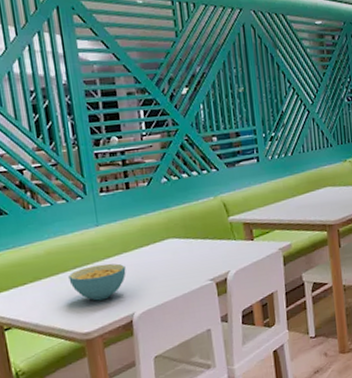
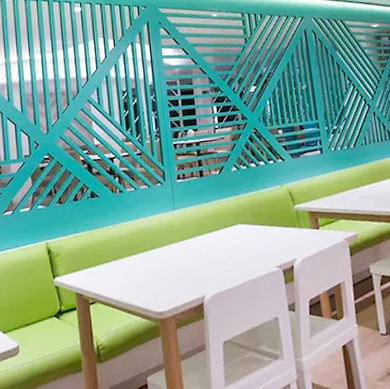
cereal bowl: present [68,263,126,301] -> none [147,245,199,282]

